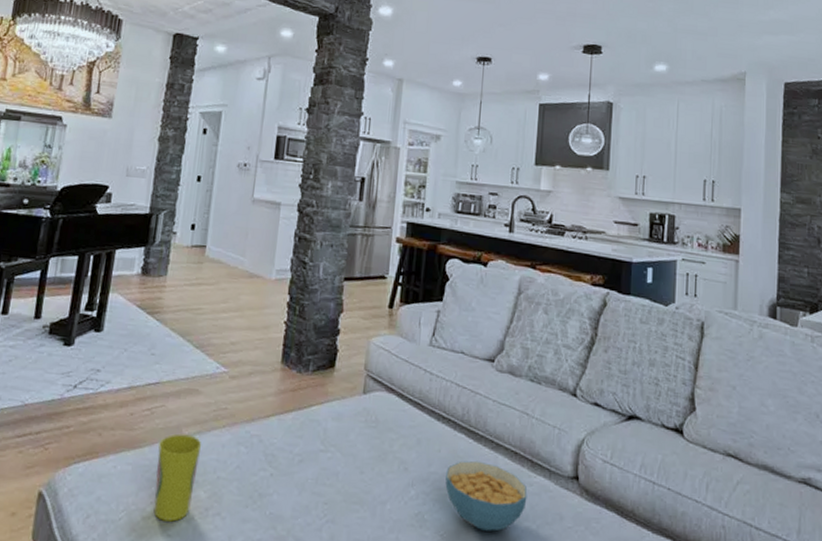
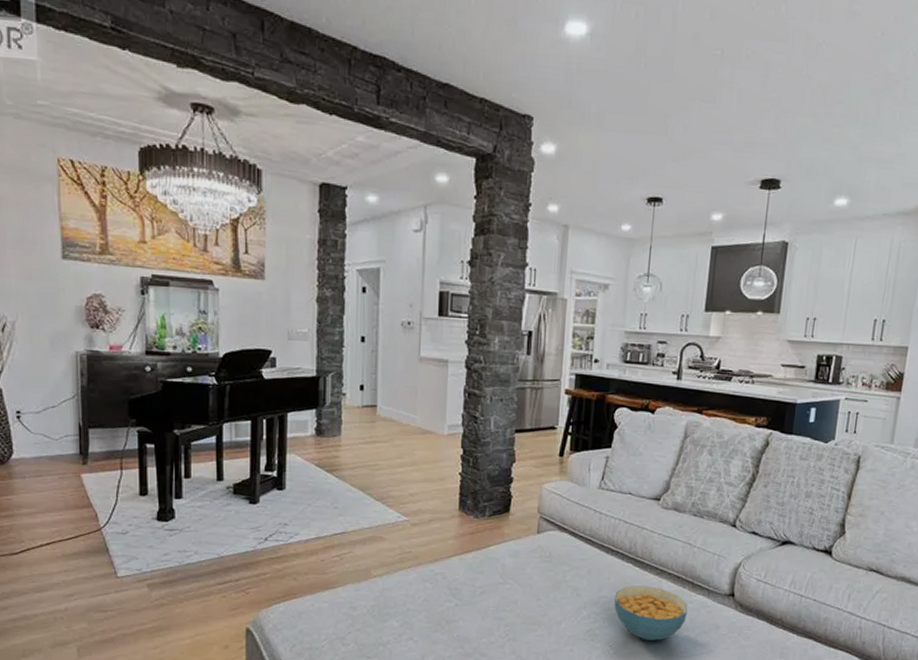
cup: present [154,433,202,522] -> none [351,575,391,646]

